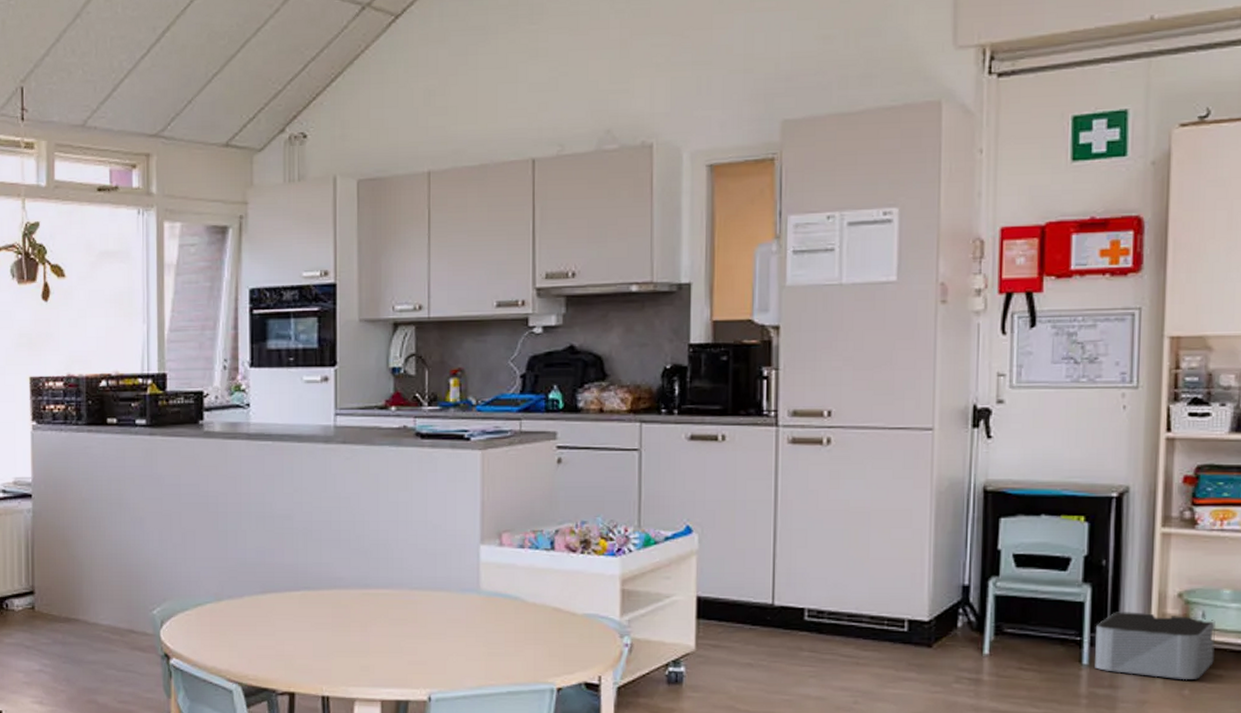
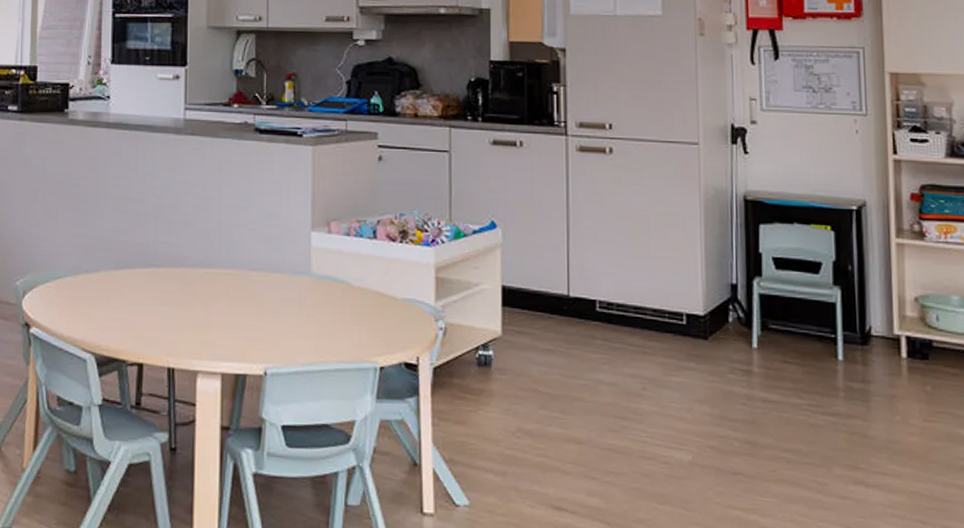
storage bin: present [1095,612,1215,681] -> none [847,313,950,378]

